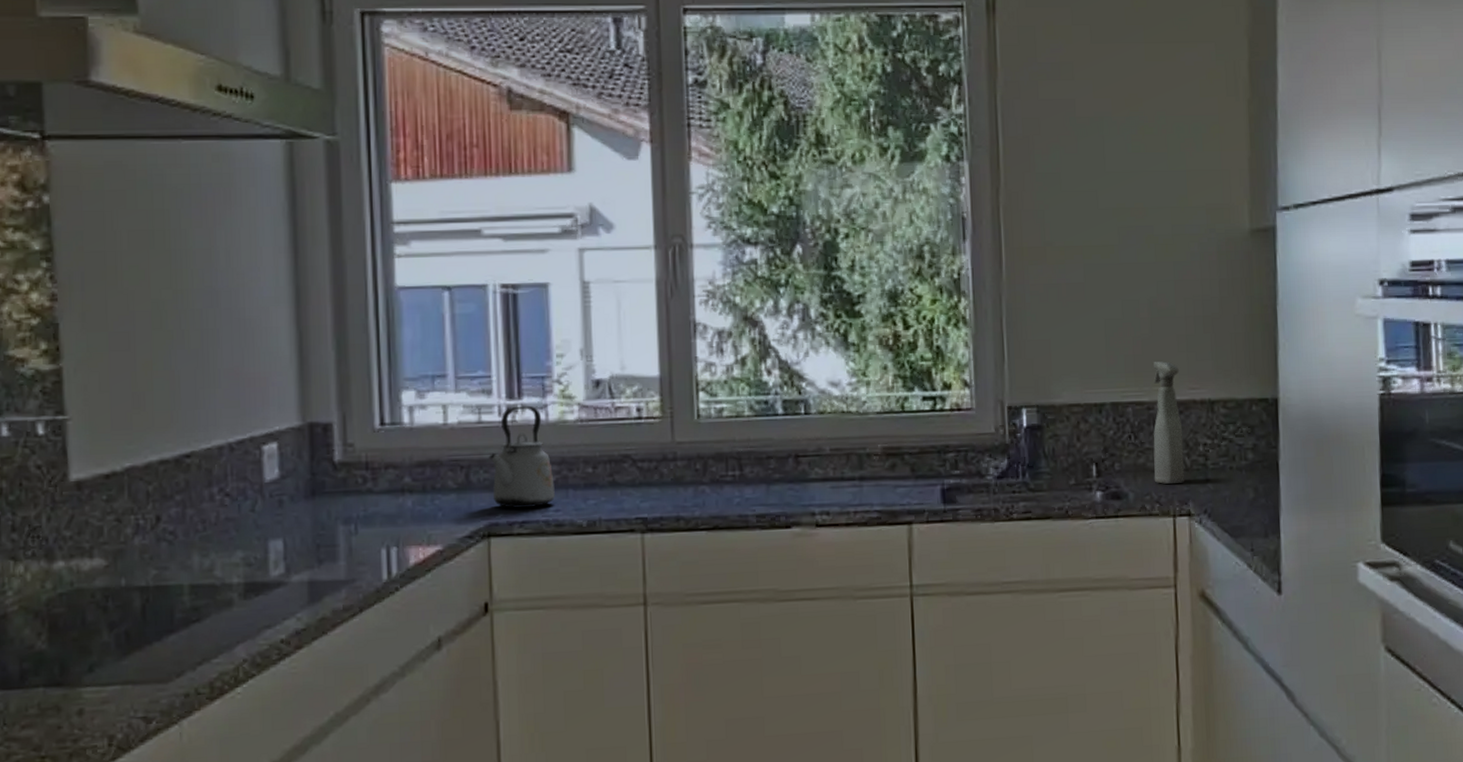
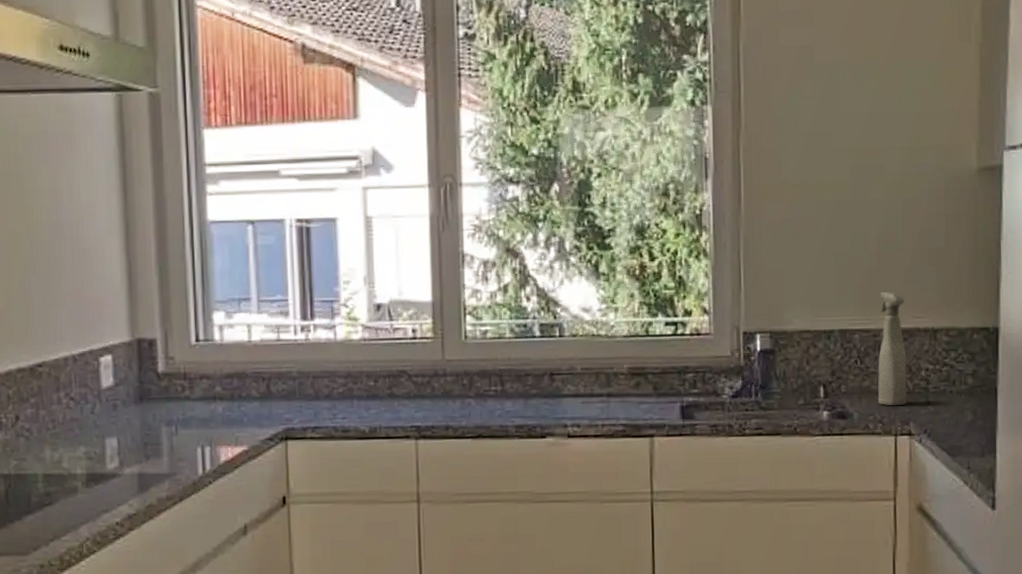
kettle: present [489,405,555,508] -> none [286,326,342,415]

